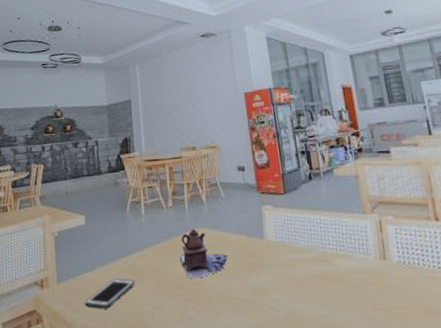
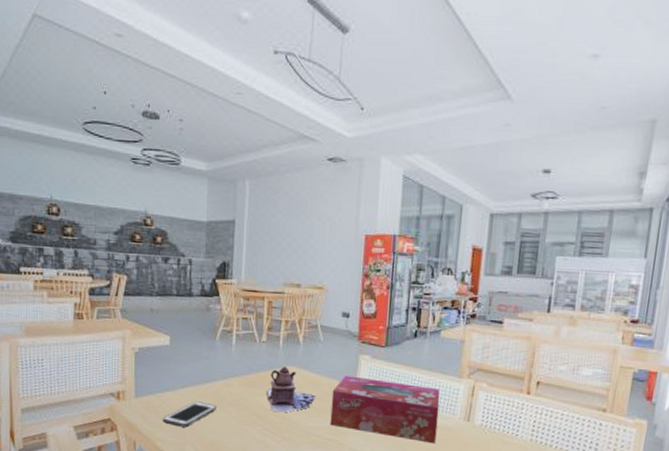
tissue box: none [242,228,358,291] -> present [330,375,440,444]

